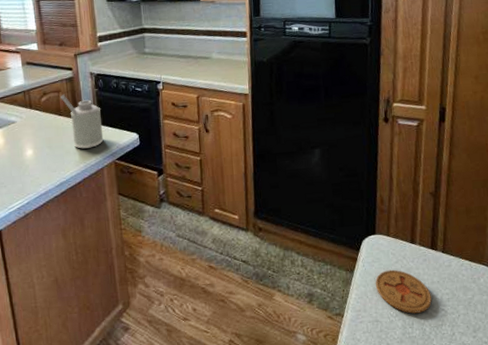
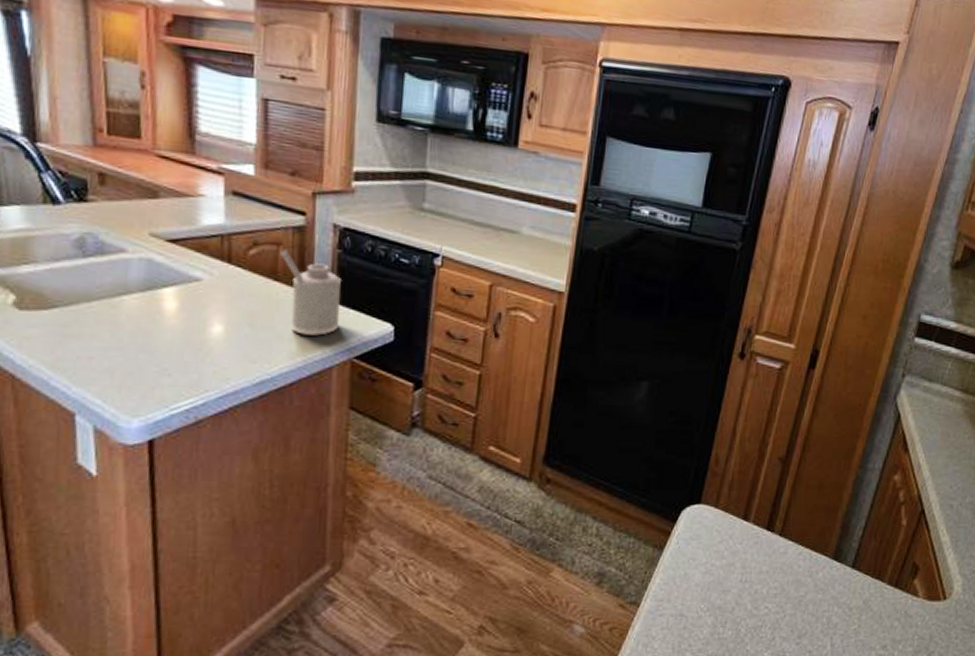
coaster: present [375,269,432,314] -> none [688,551,756,609]

